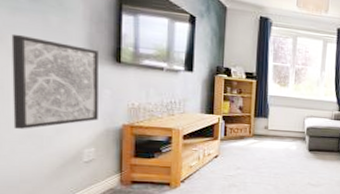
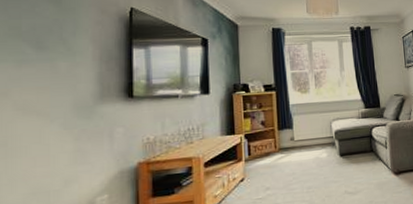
wall art: present [11,33,98,129] -> none [17,86,111,188]

